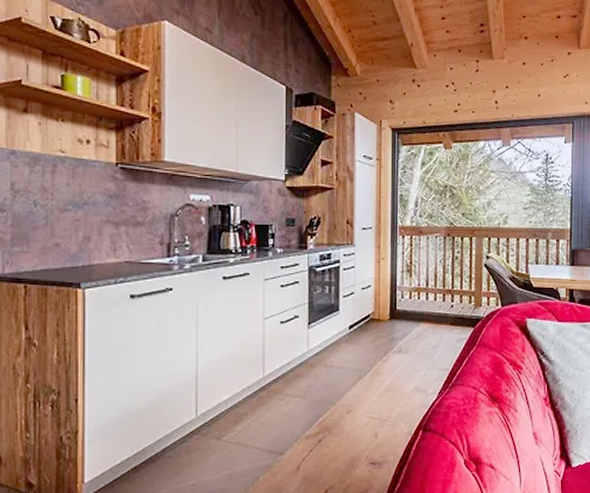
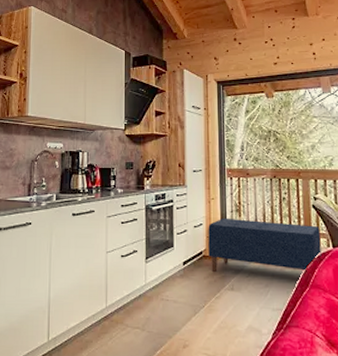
bench: none [376,278,490,335] -> present [208,217,322,272]

